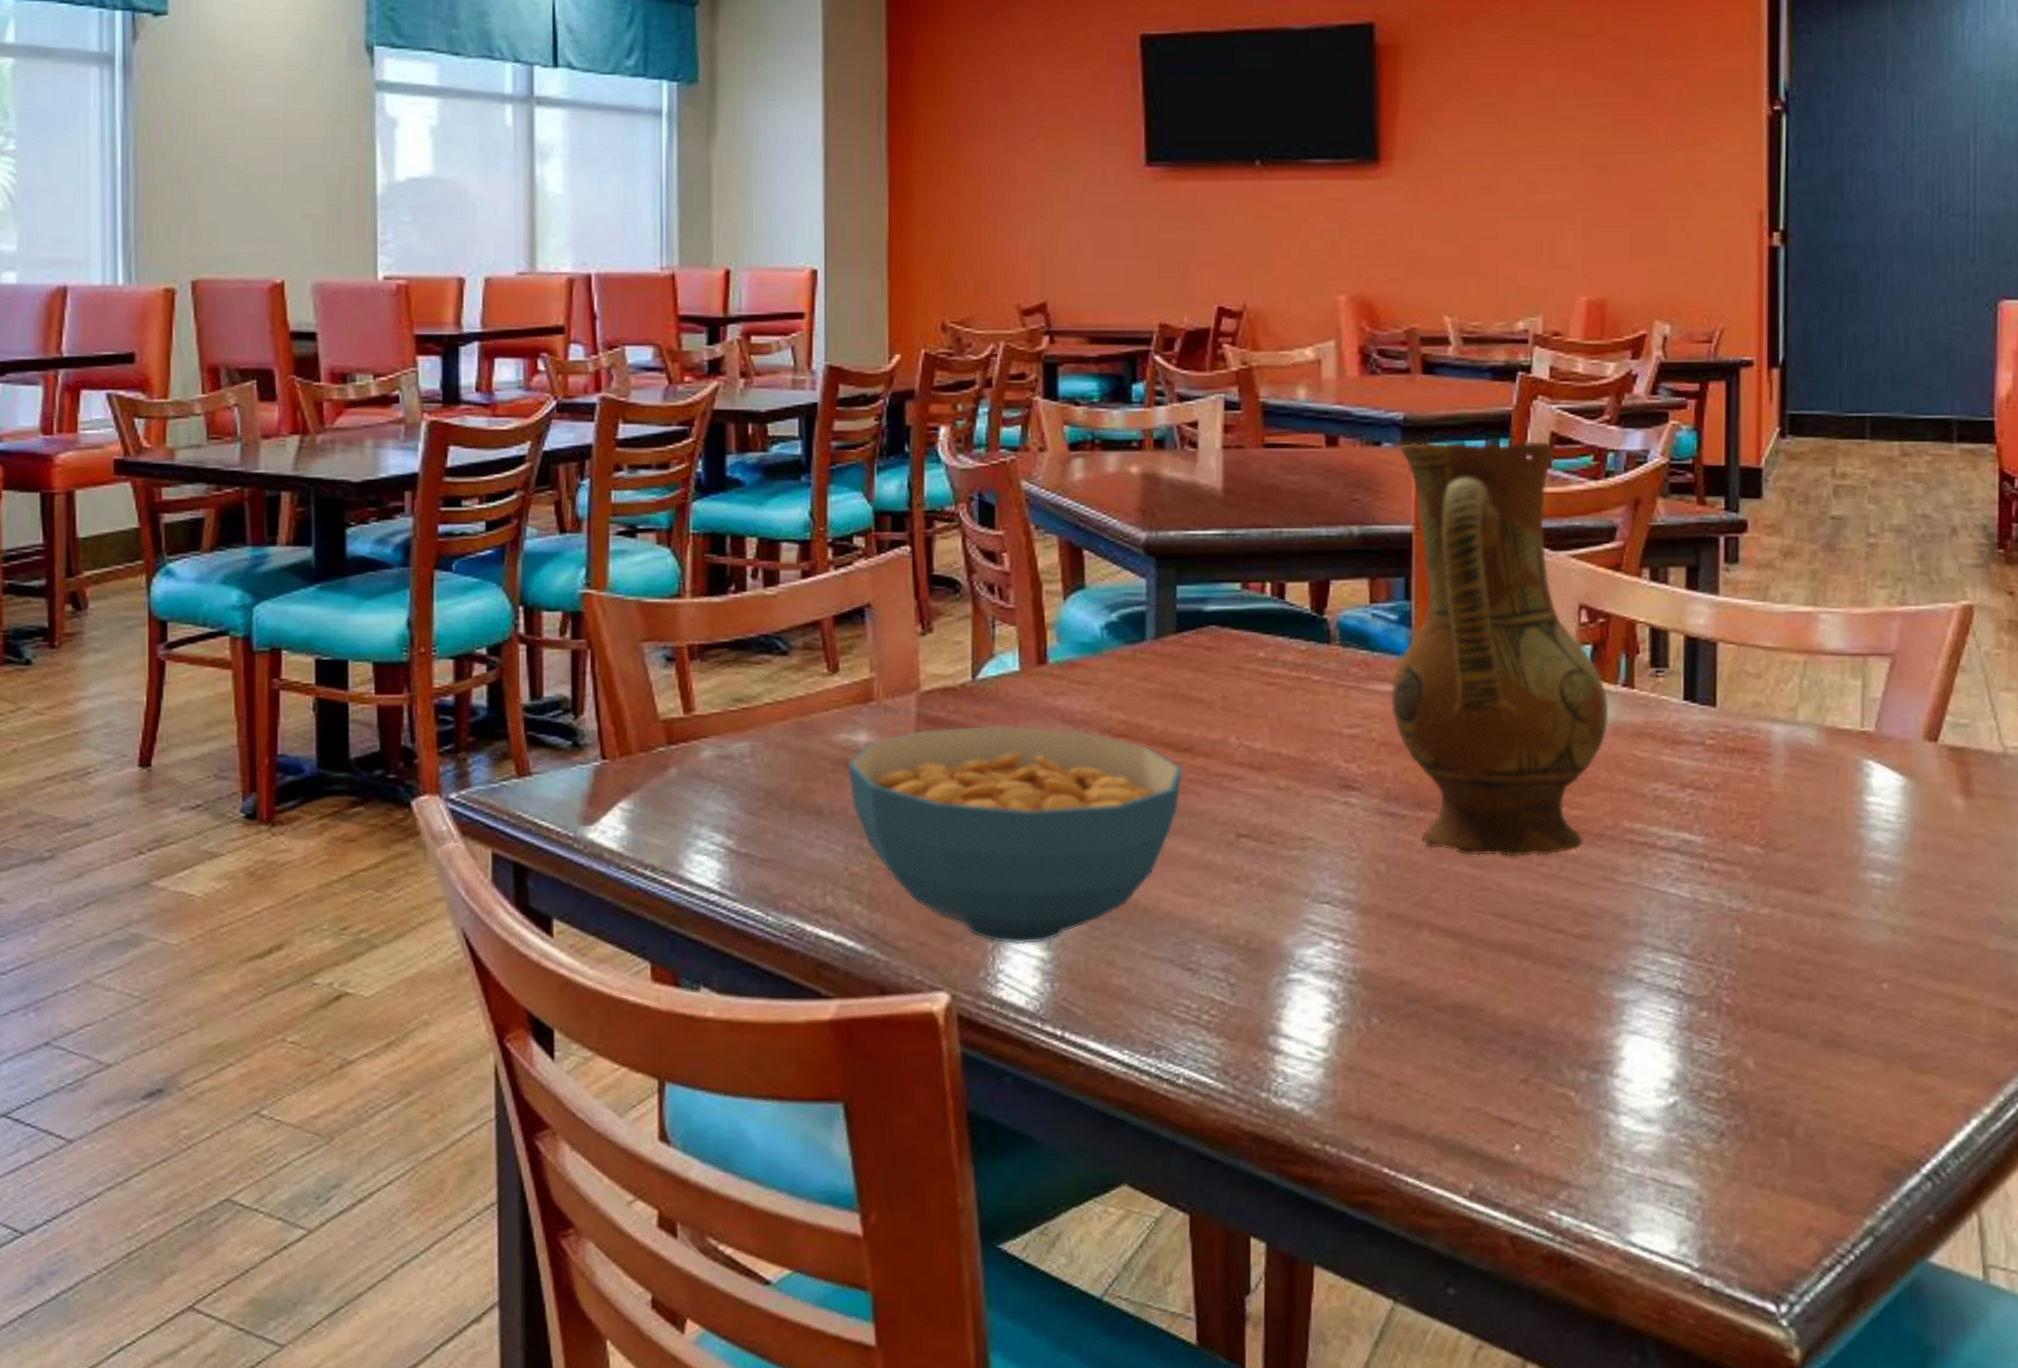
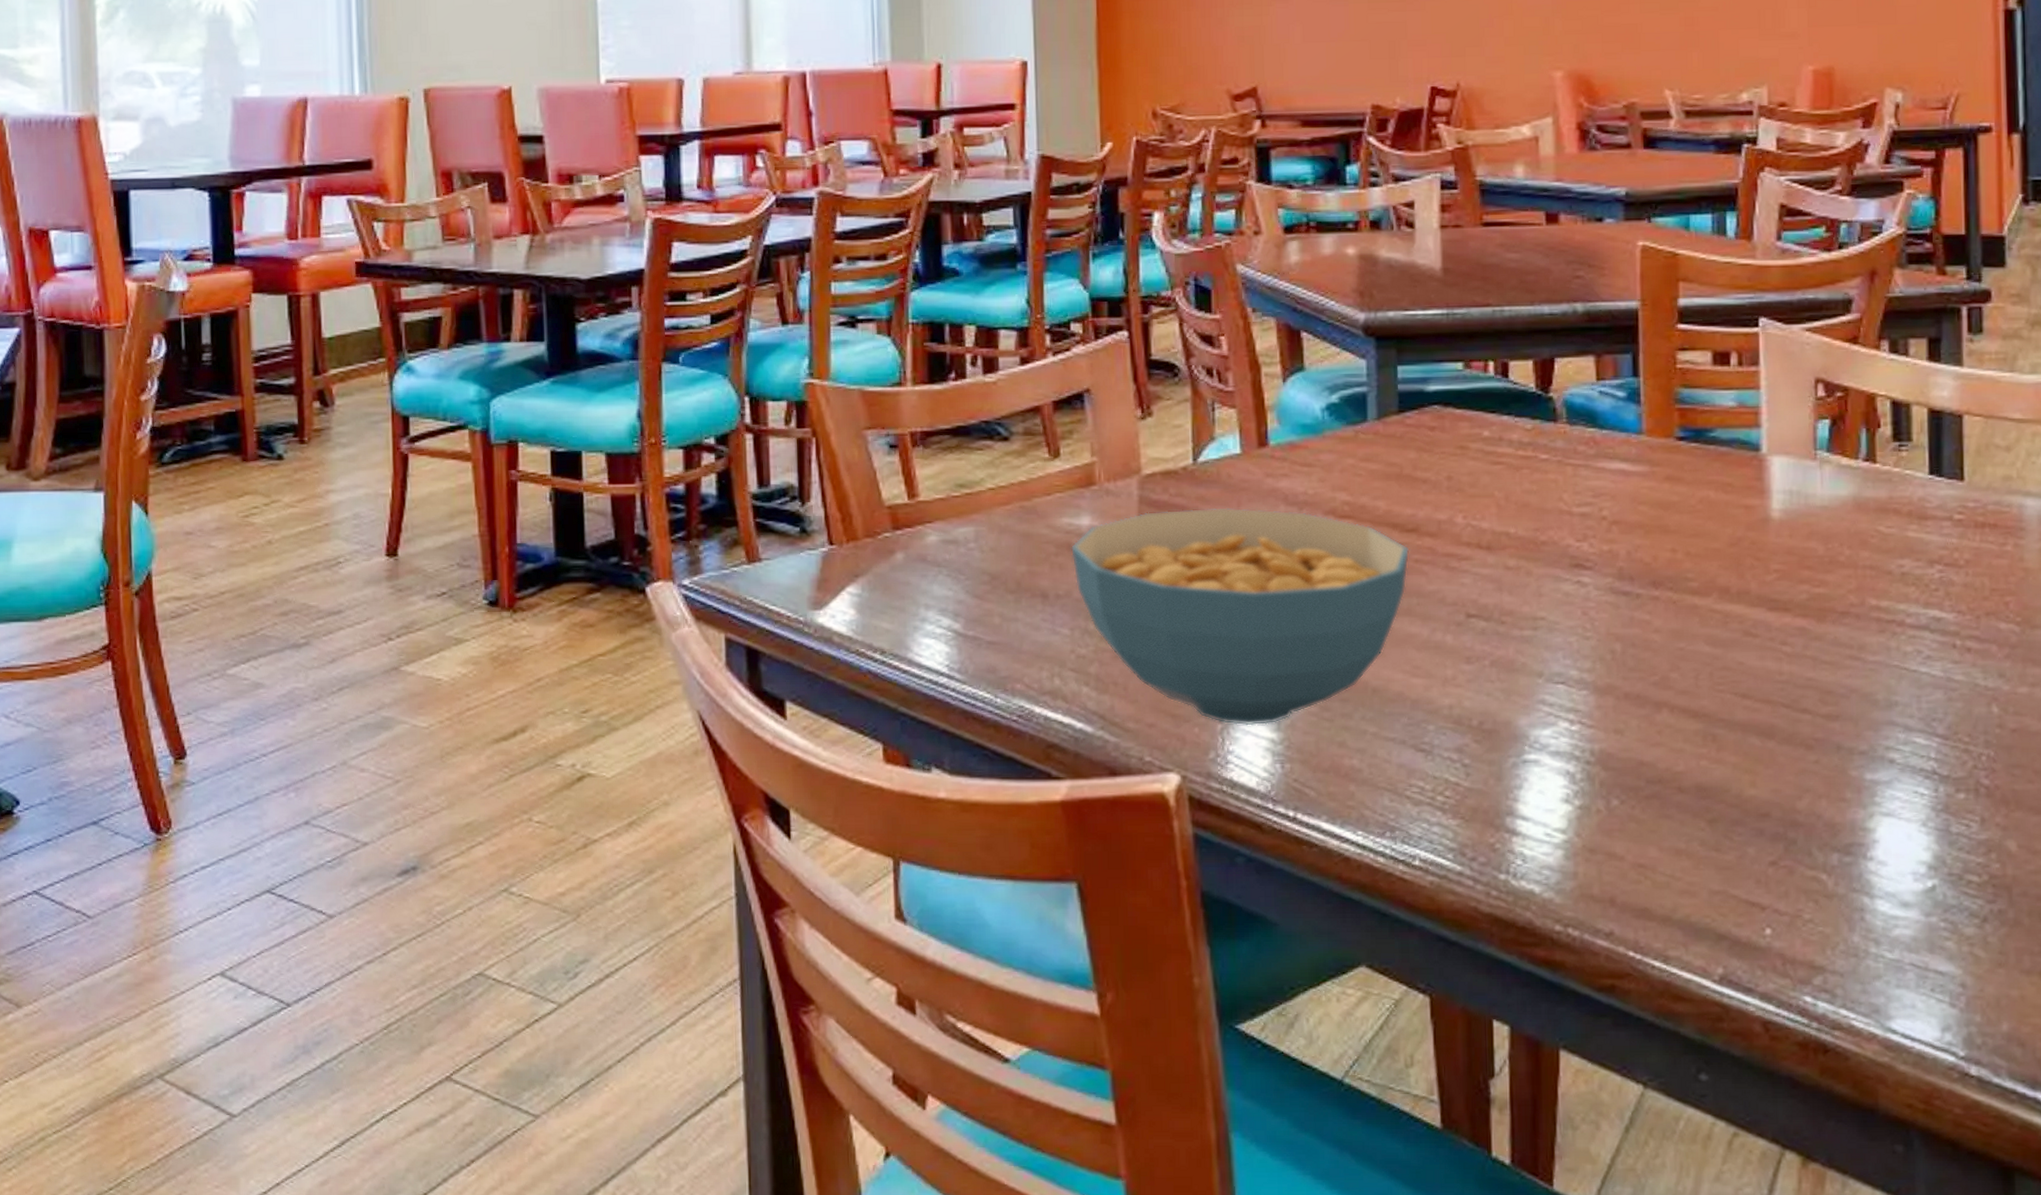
ceramic jug: present [1390,440,1610,858] -> none [1620,213,1851,636]

